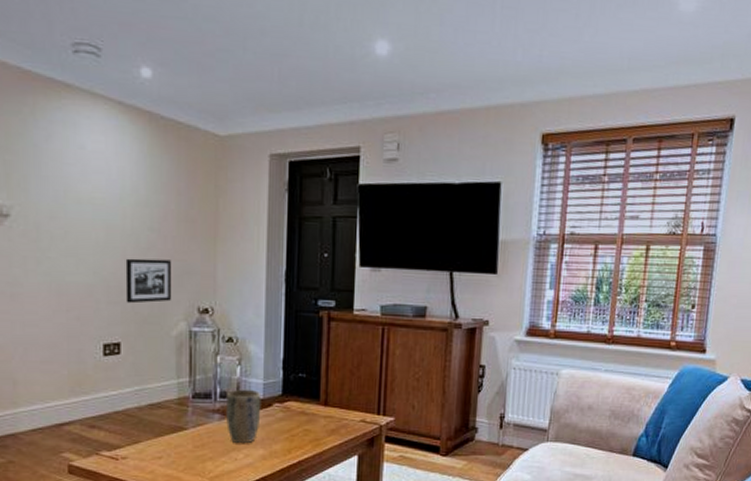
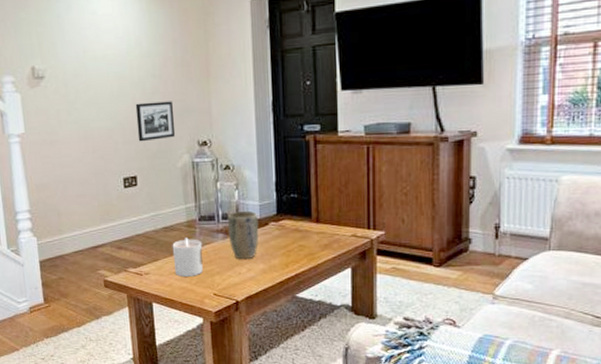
candle: none [158,417,195,462] -> present [172,237,203,277]

